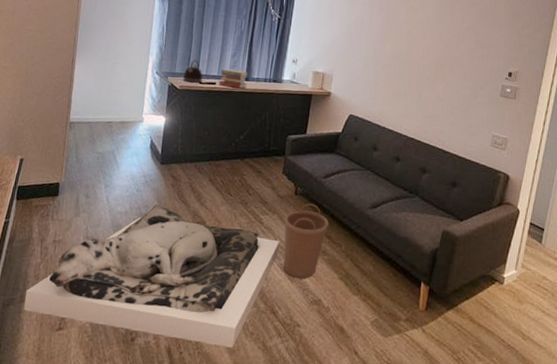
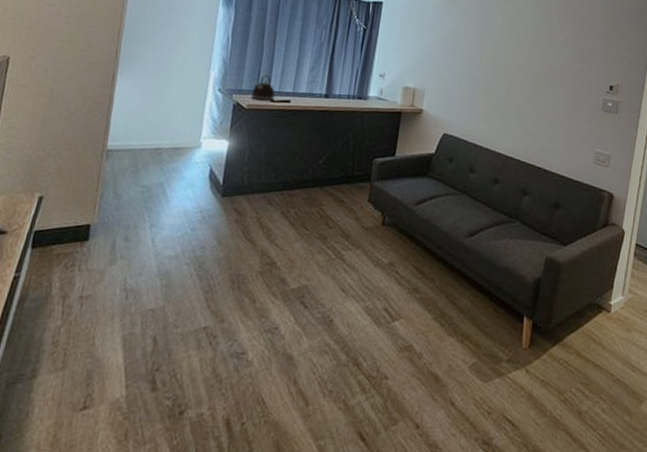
dog bed: present [24,204,280,348] -> none [35,244,365,412]
books: present [218,69,248,89] -> none [293,85,328,107]
basket: present [283,203,329,279] -> none [368,235,421,322]

